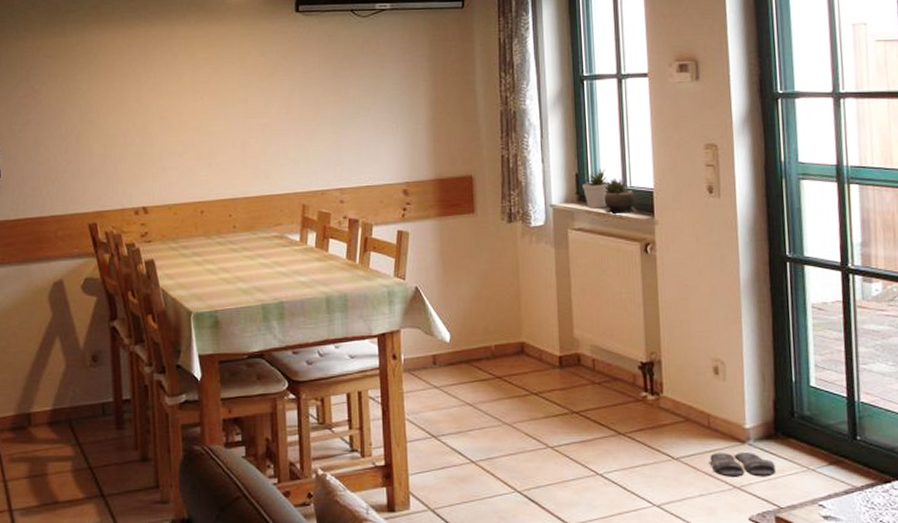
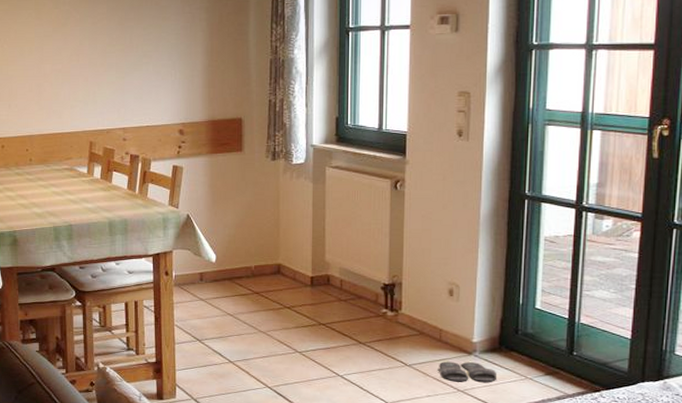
potted plant: present [583,168,608,209] -> none [342,113,366,149]
succulent plant: present [603,178,637,214] -> none [359,122,390,154]

